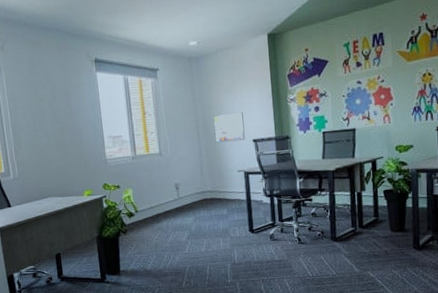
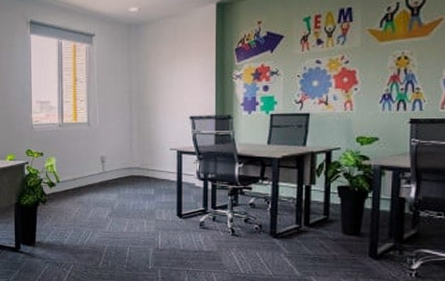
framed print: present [213,112,245,143] -> none [148,86,181,117]

